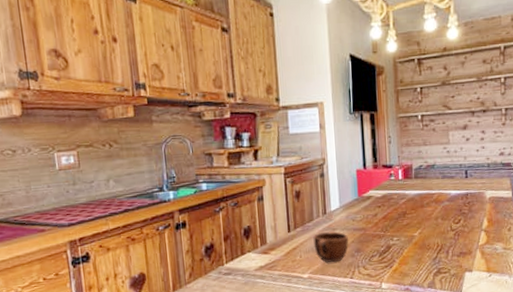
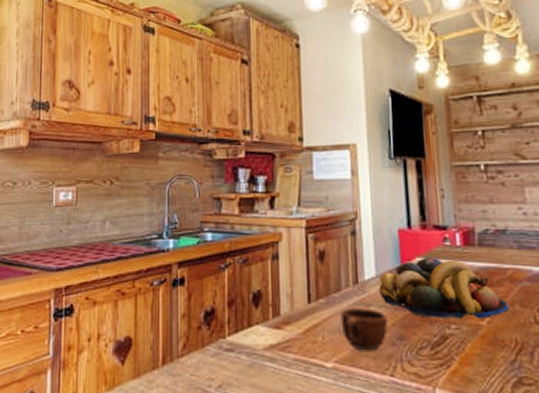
fruit bowl: none [342,189,434,234] -> present [379,257,509,320]

